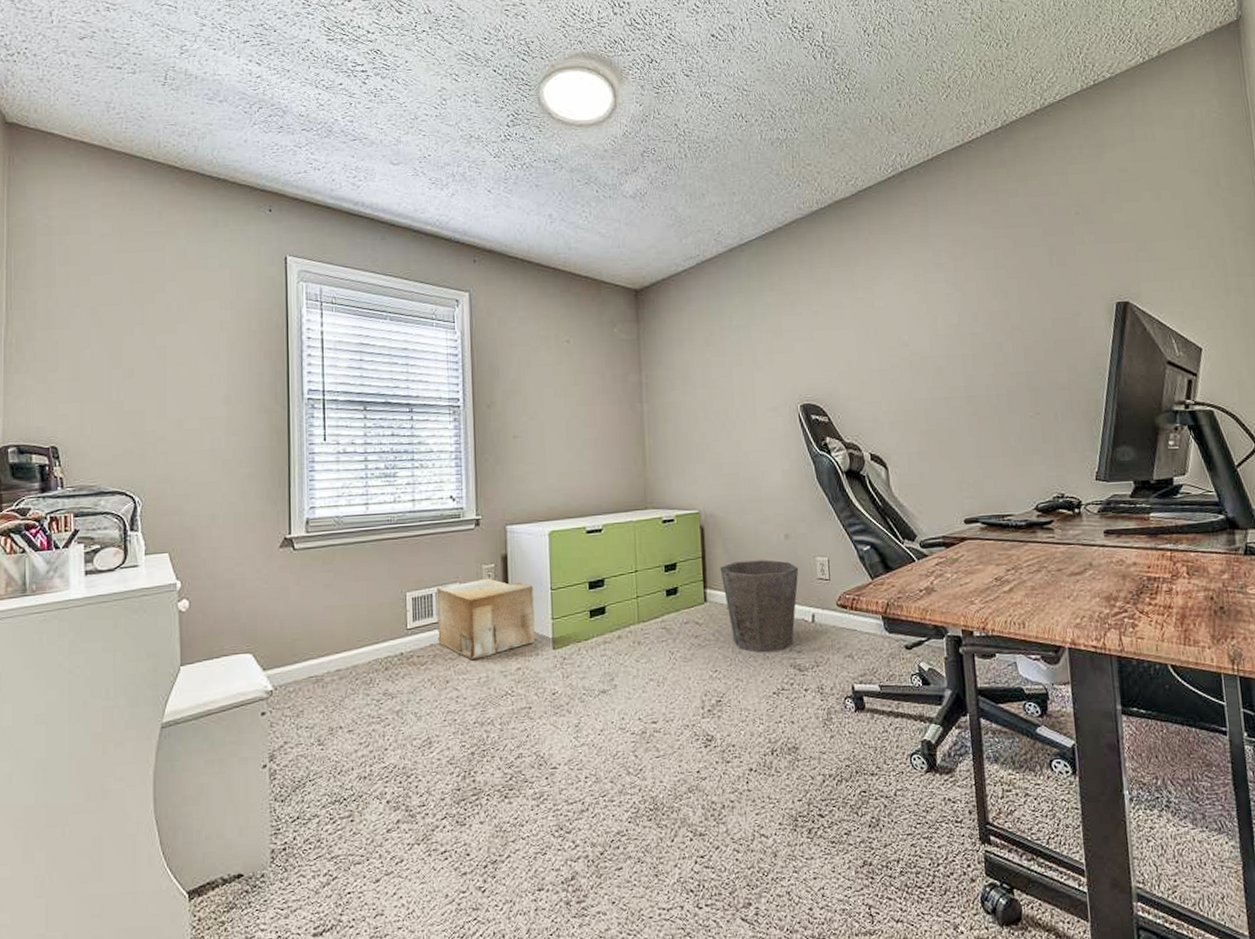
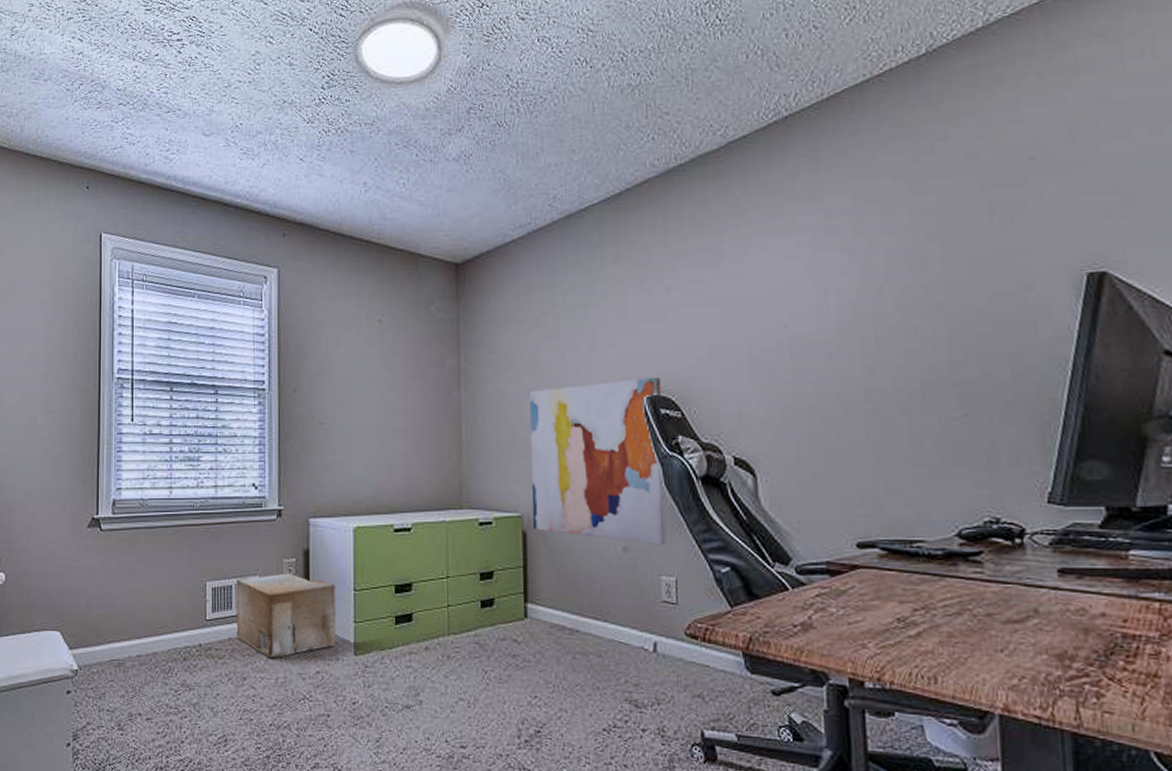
wall art: none [703,388,820,531] -> present [530,376,667,545]
waste bin: present [720,560,799,653] -> none [544,574,639,683]

